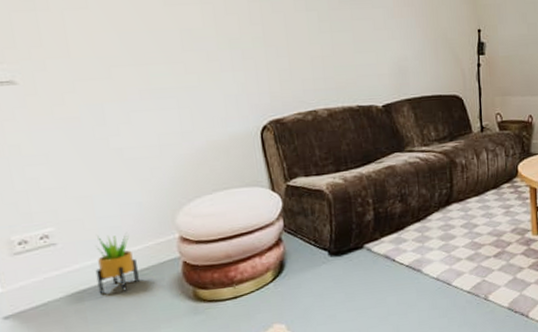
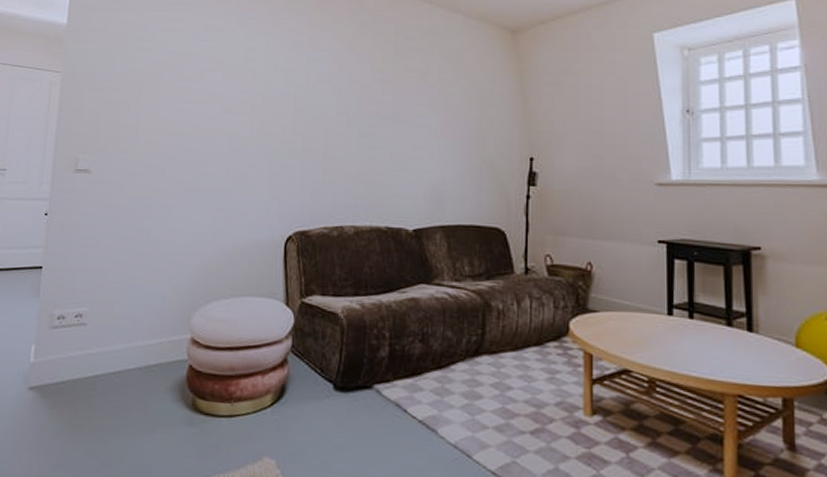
potted plant: present [95,236,139,294] -> none [110,323,148,385]

